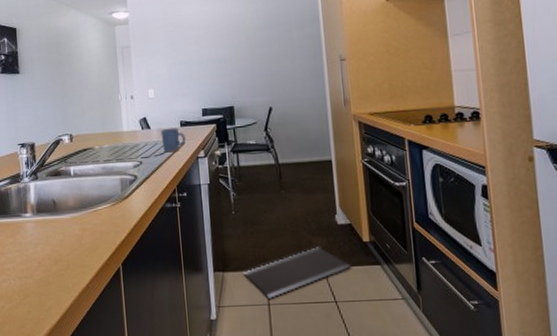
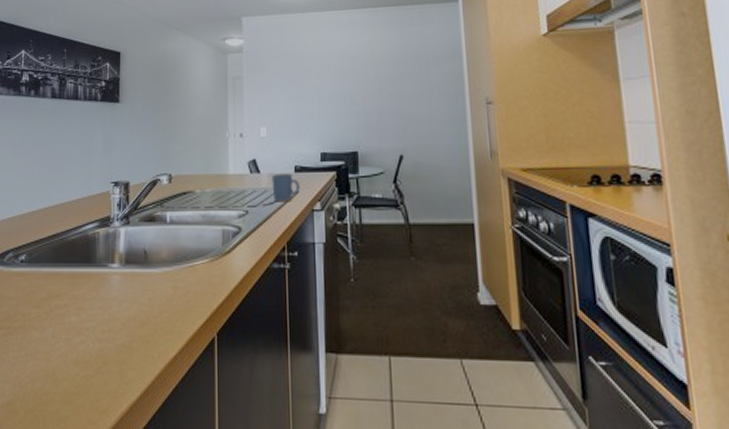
door mat: present [242,247,352,300] -> none [360,331,497,395]

